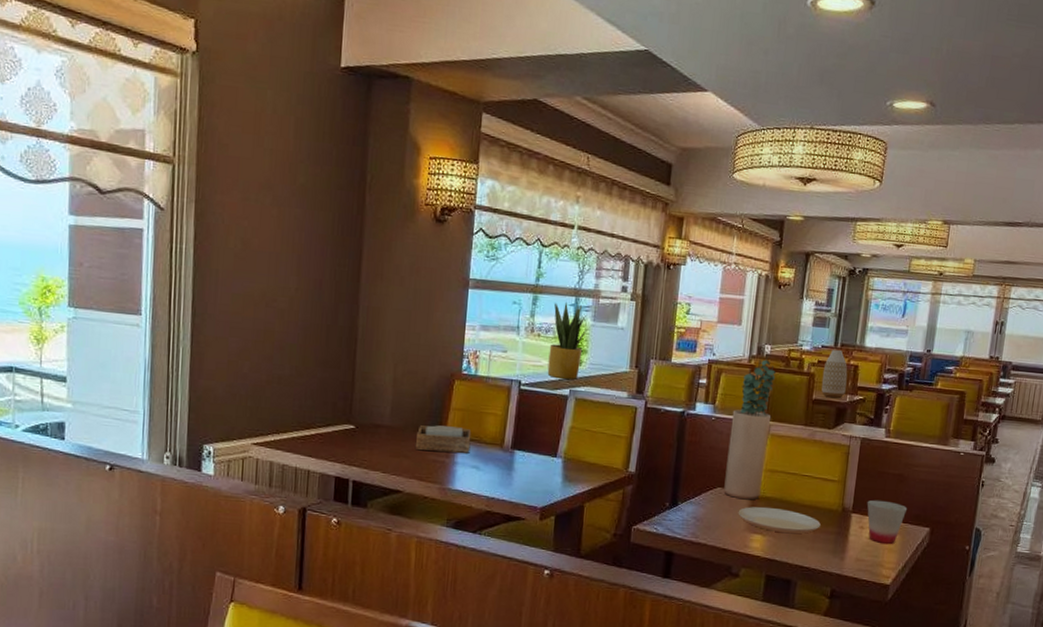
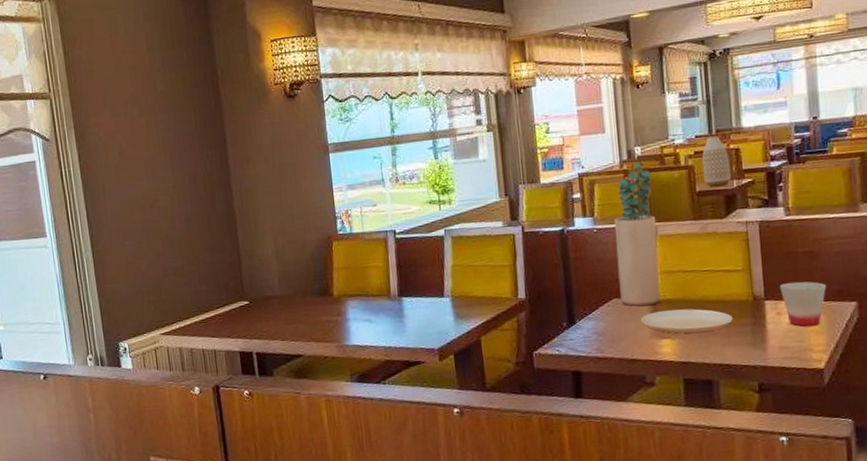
napkin holder: present [415,425,472,453] -> none [306,285,360,314]
planter: present [547,301,590,380] -> none [414,145,453,221]

